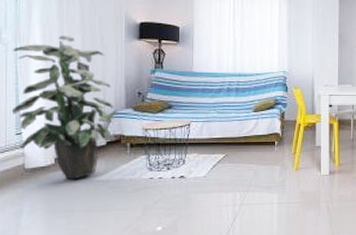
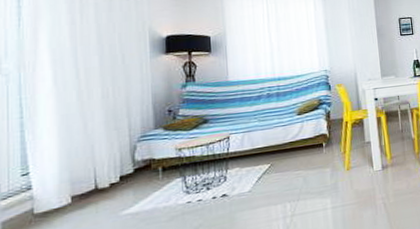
indoor plant: present [11,36,117,180] -> none [15,58,145,219]

